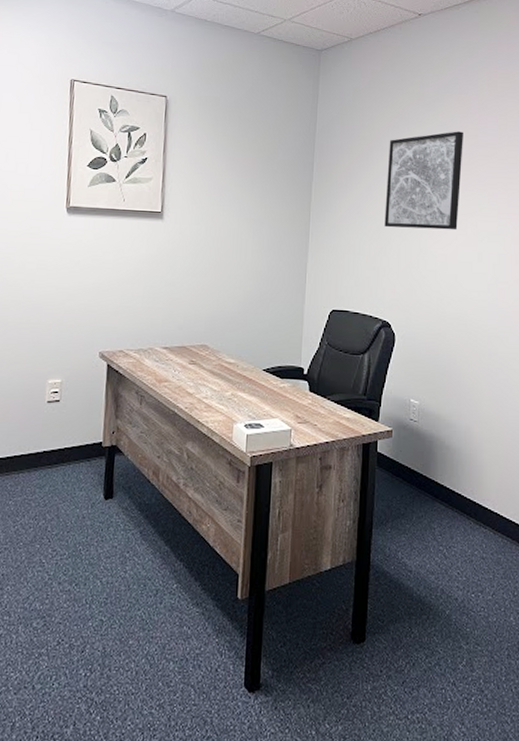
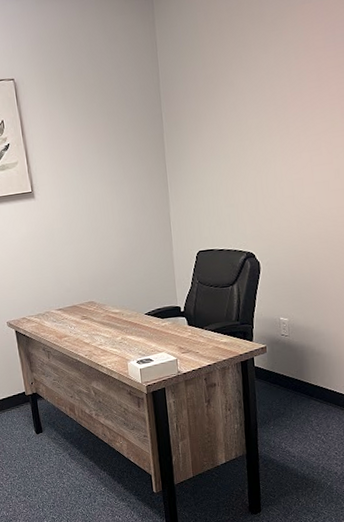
wall art: present [384,131,463,230] -> none [233,45,312,163]

